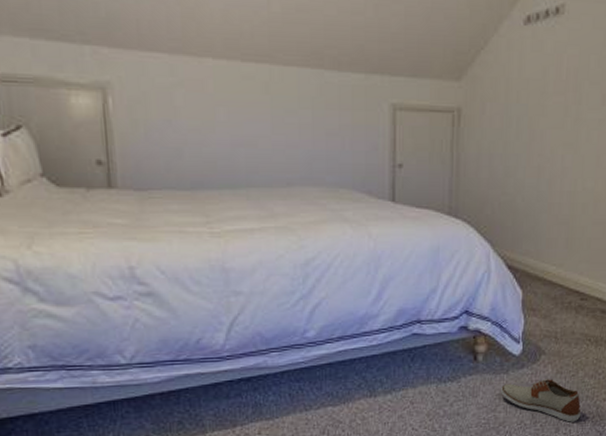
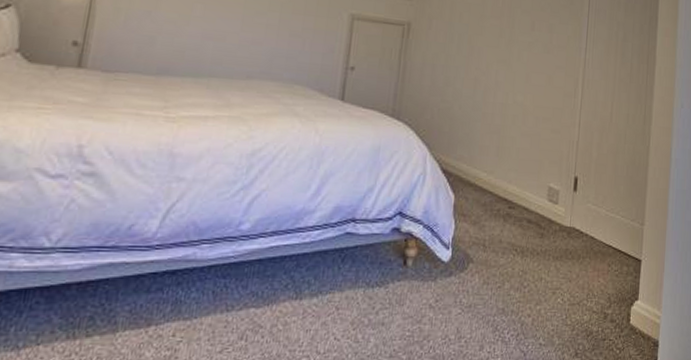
shoe: present [500,378,582,422] -> none [427,288,506,340]

